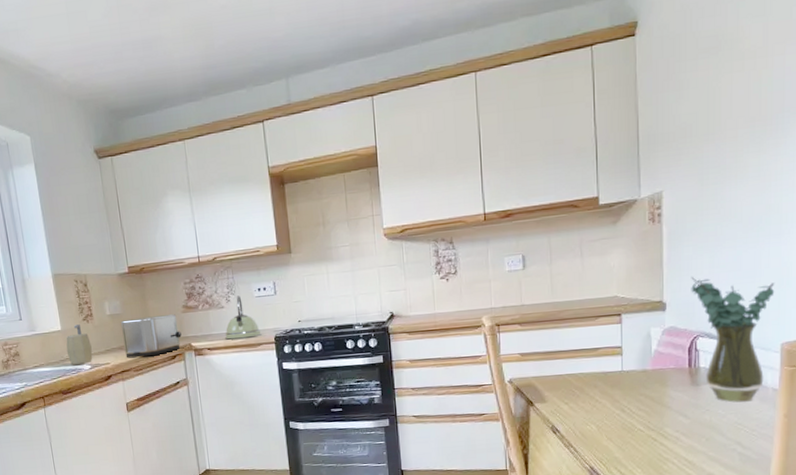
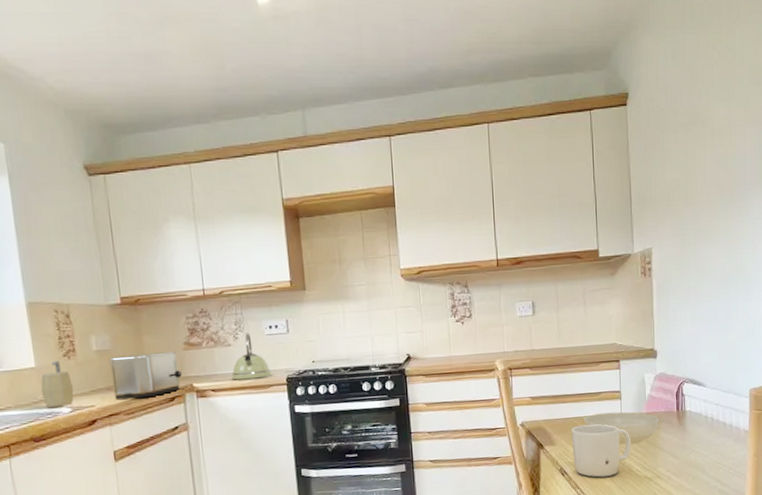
mug: none [564,380,634,437] -> present [571,423,632,478]
bowl: none [578,368,667,403] -> present [583,411,659,445]
vase: present [691,276,775,403] -> none [677,326,744,444]

